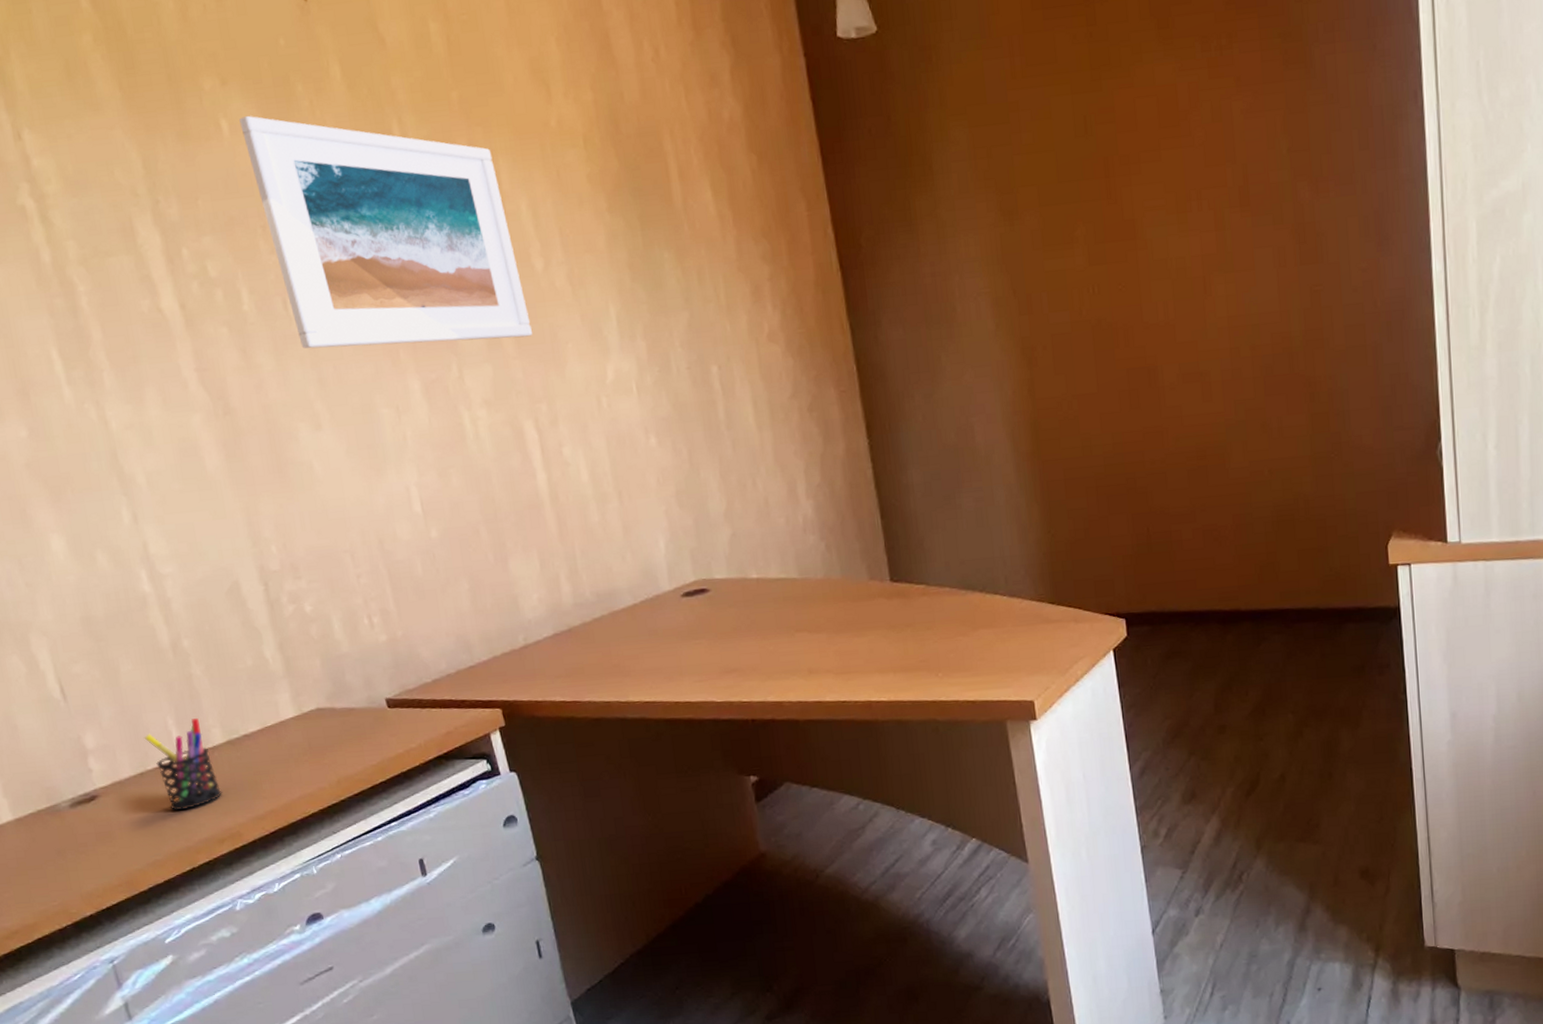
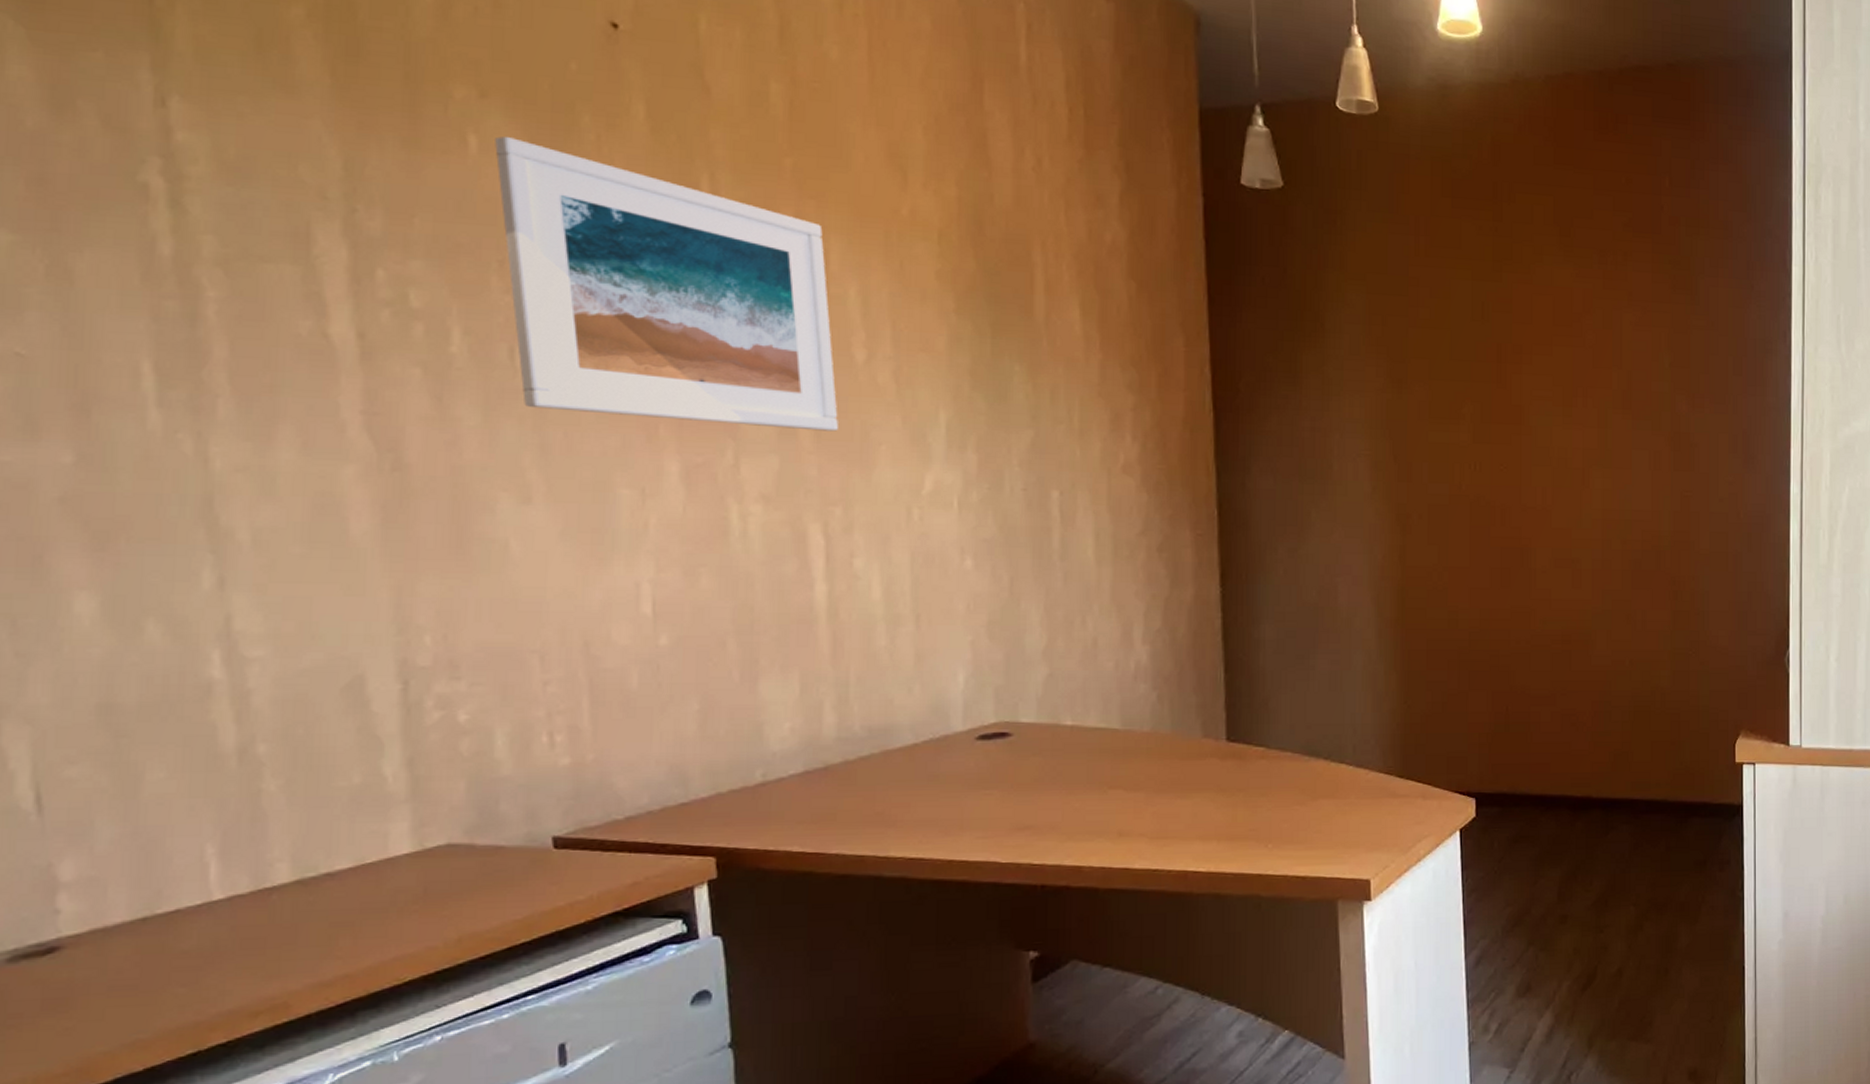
pen holder: present [144,718,223,810] -> none [160,848,272,971]

